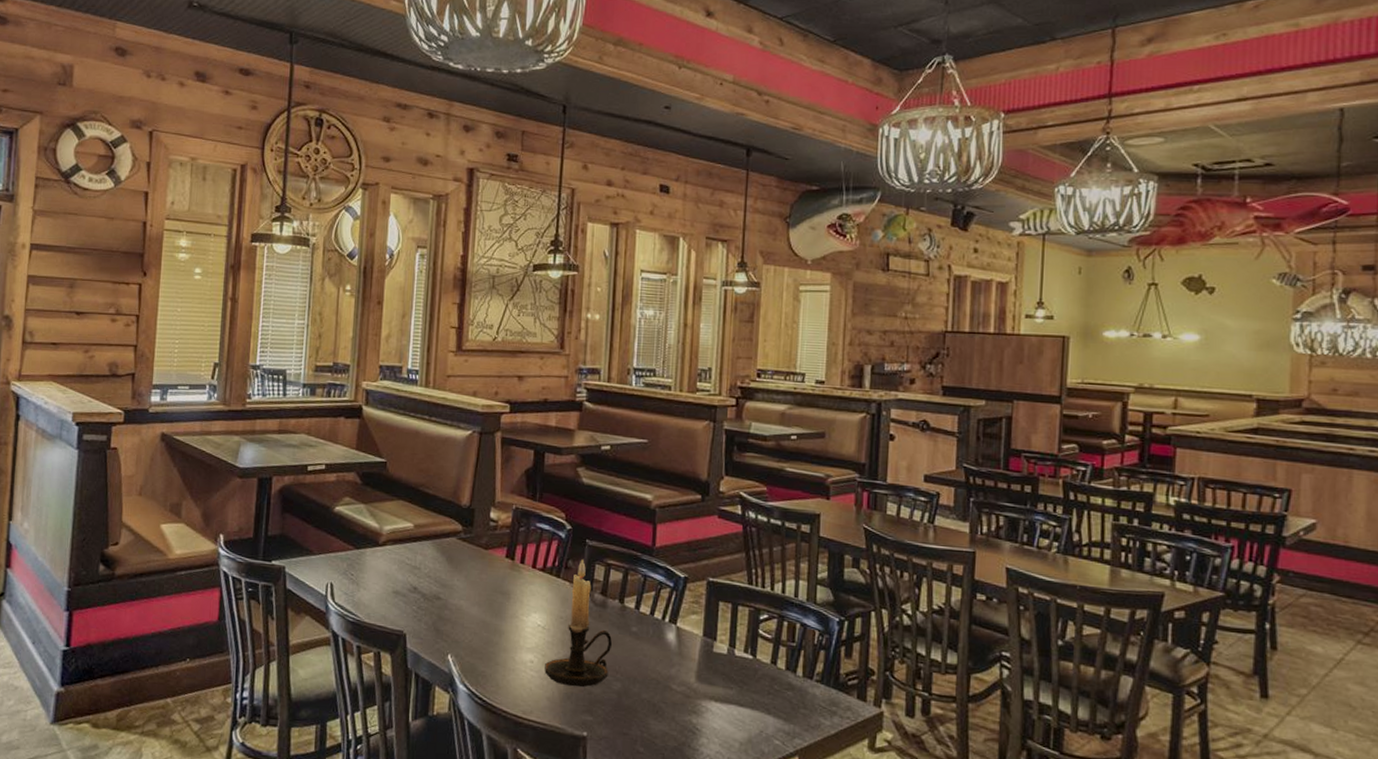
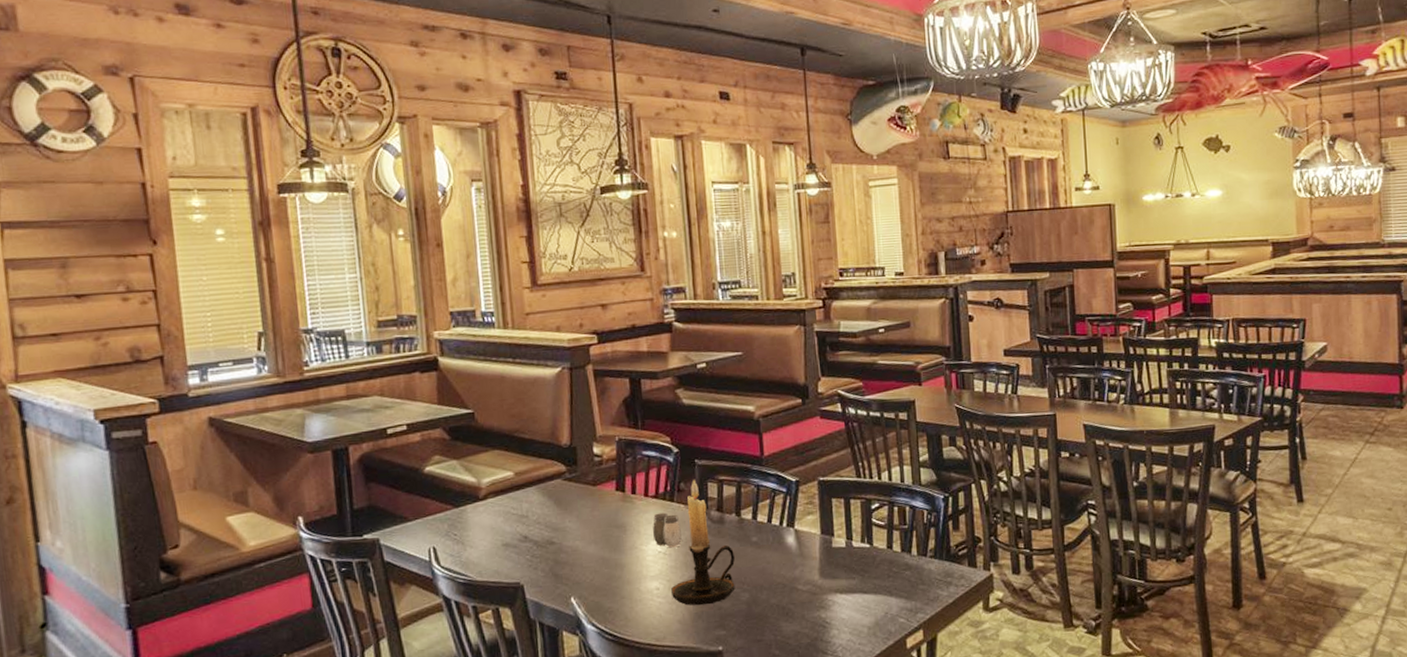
salt and pepper shaker: none [535,586,563,624] -> present [653,512,682,548]

